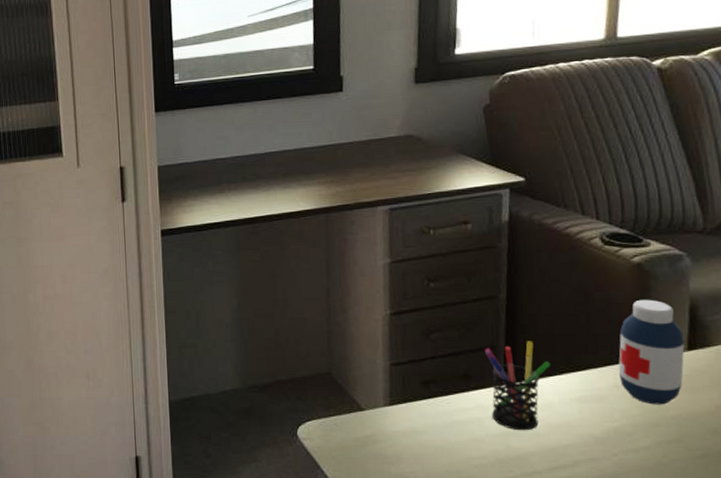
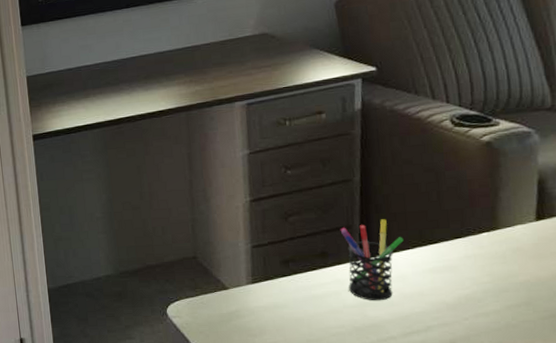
medicine bottle: present [618,299,685,405] -> none [469,175,533,272]

